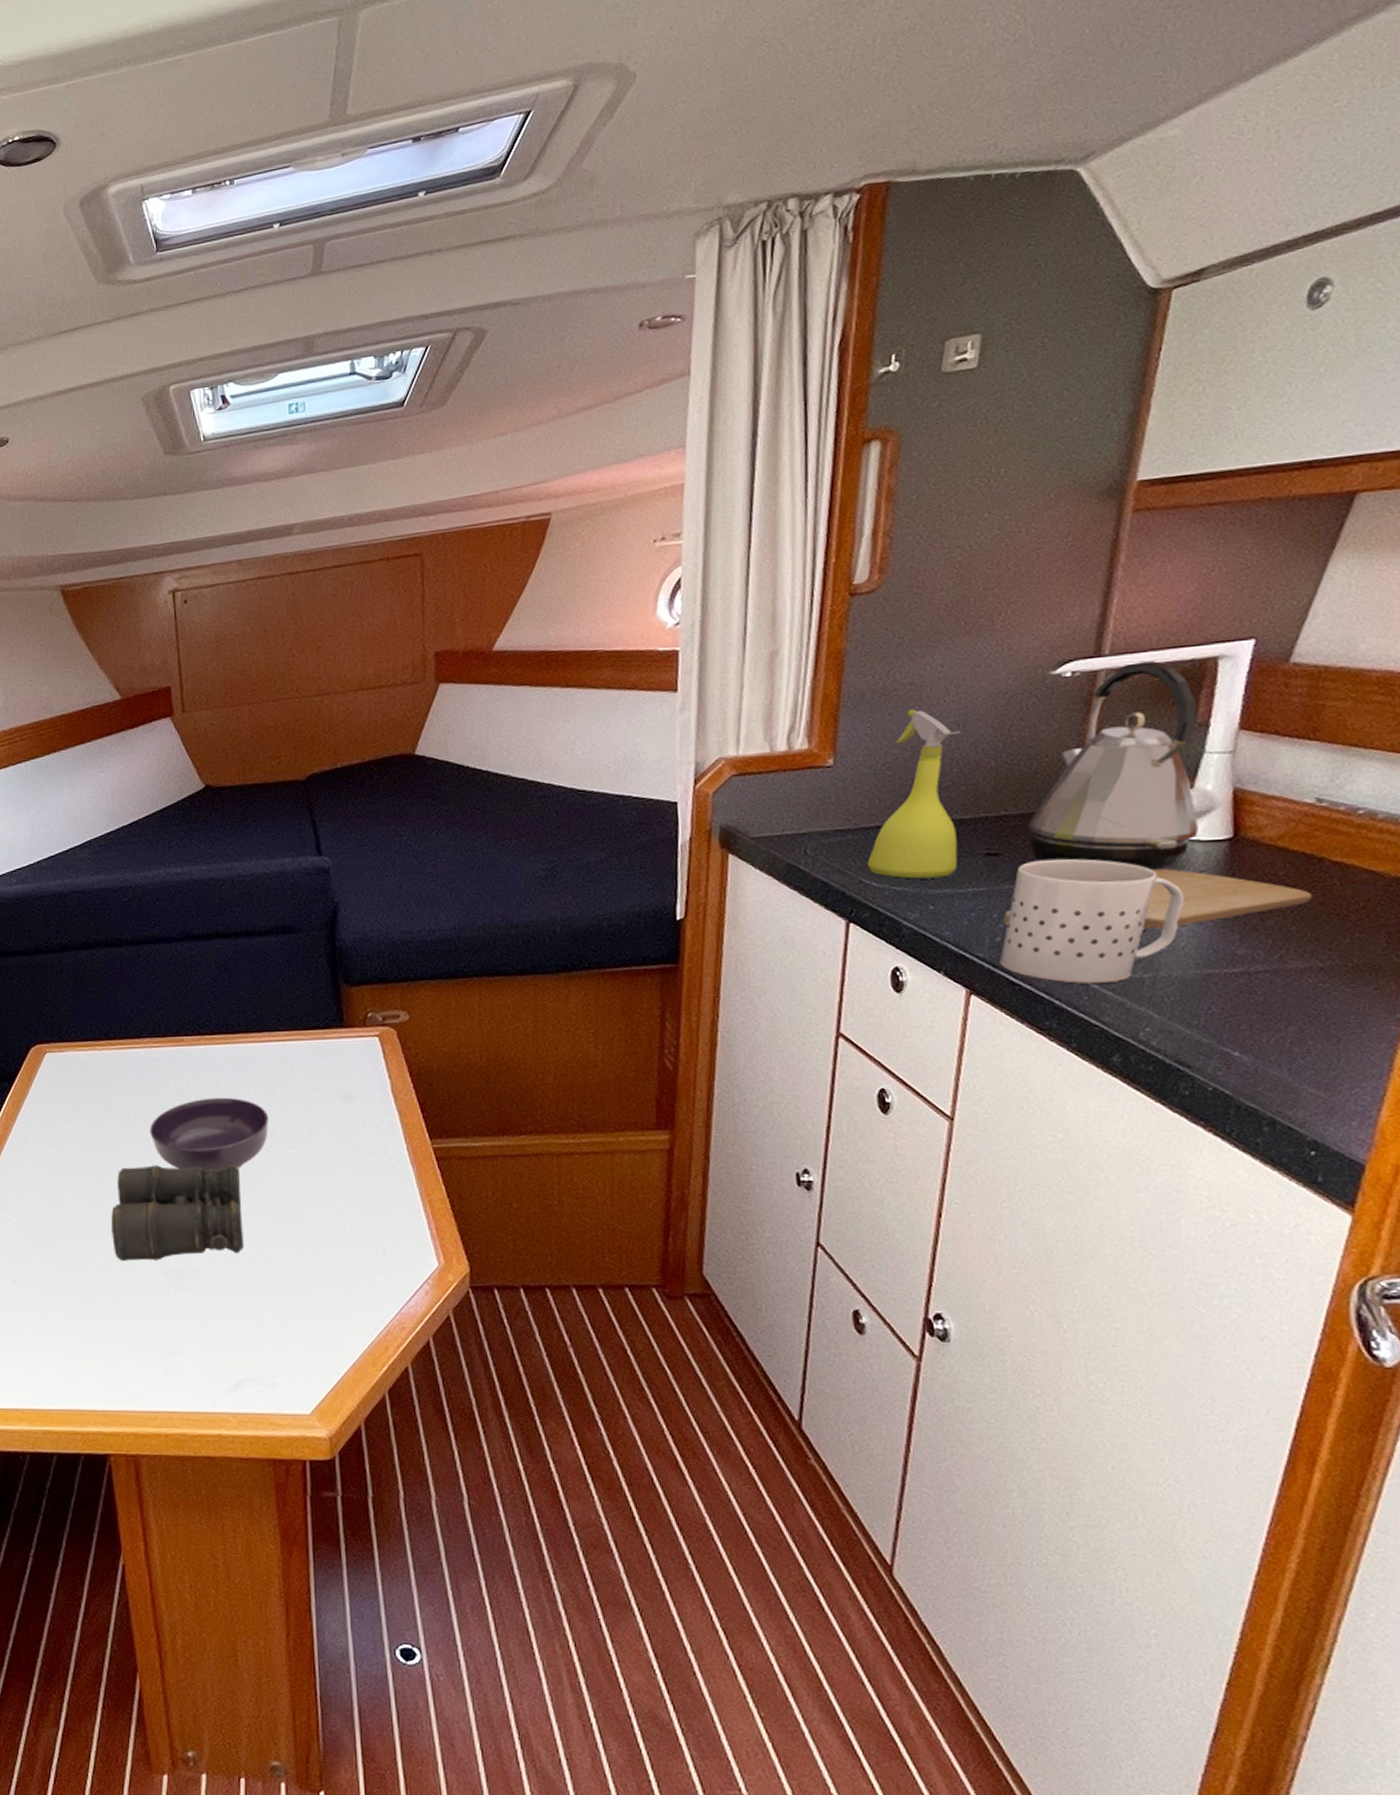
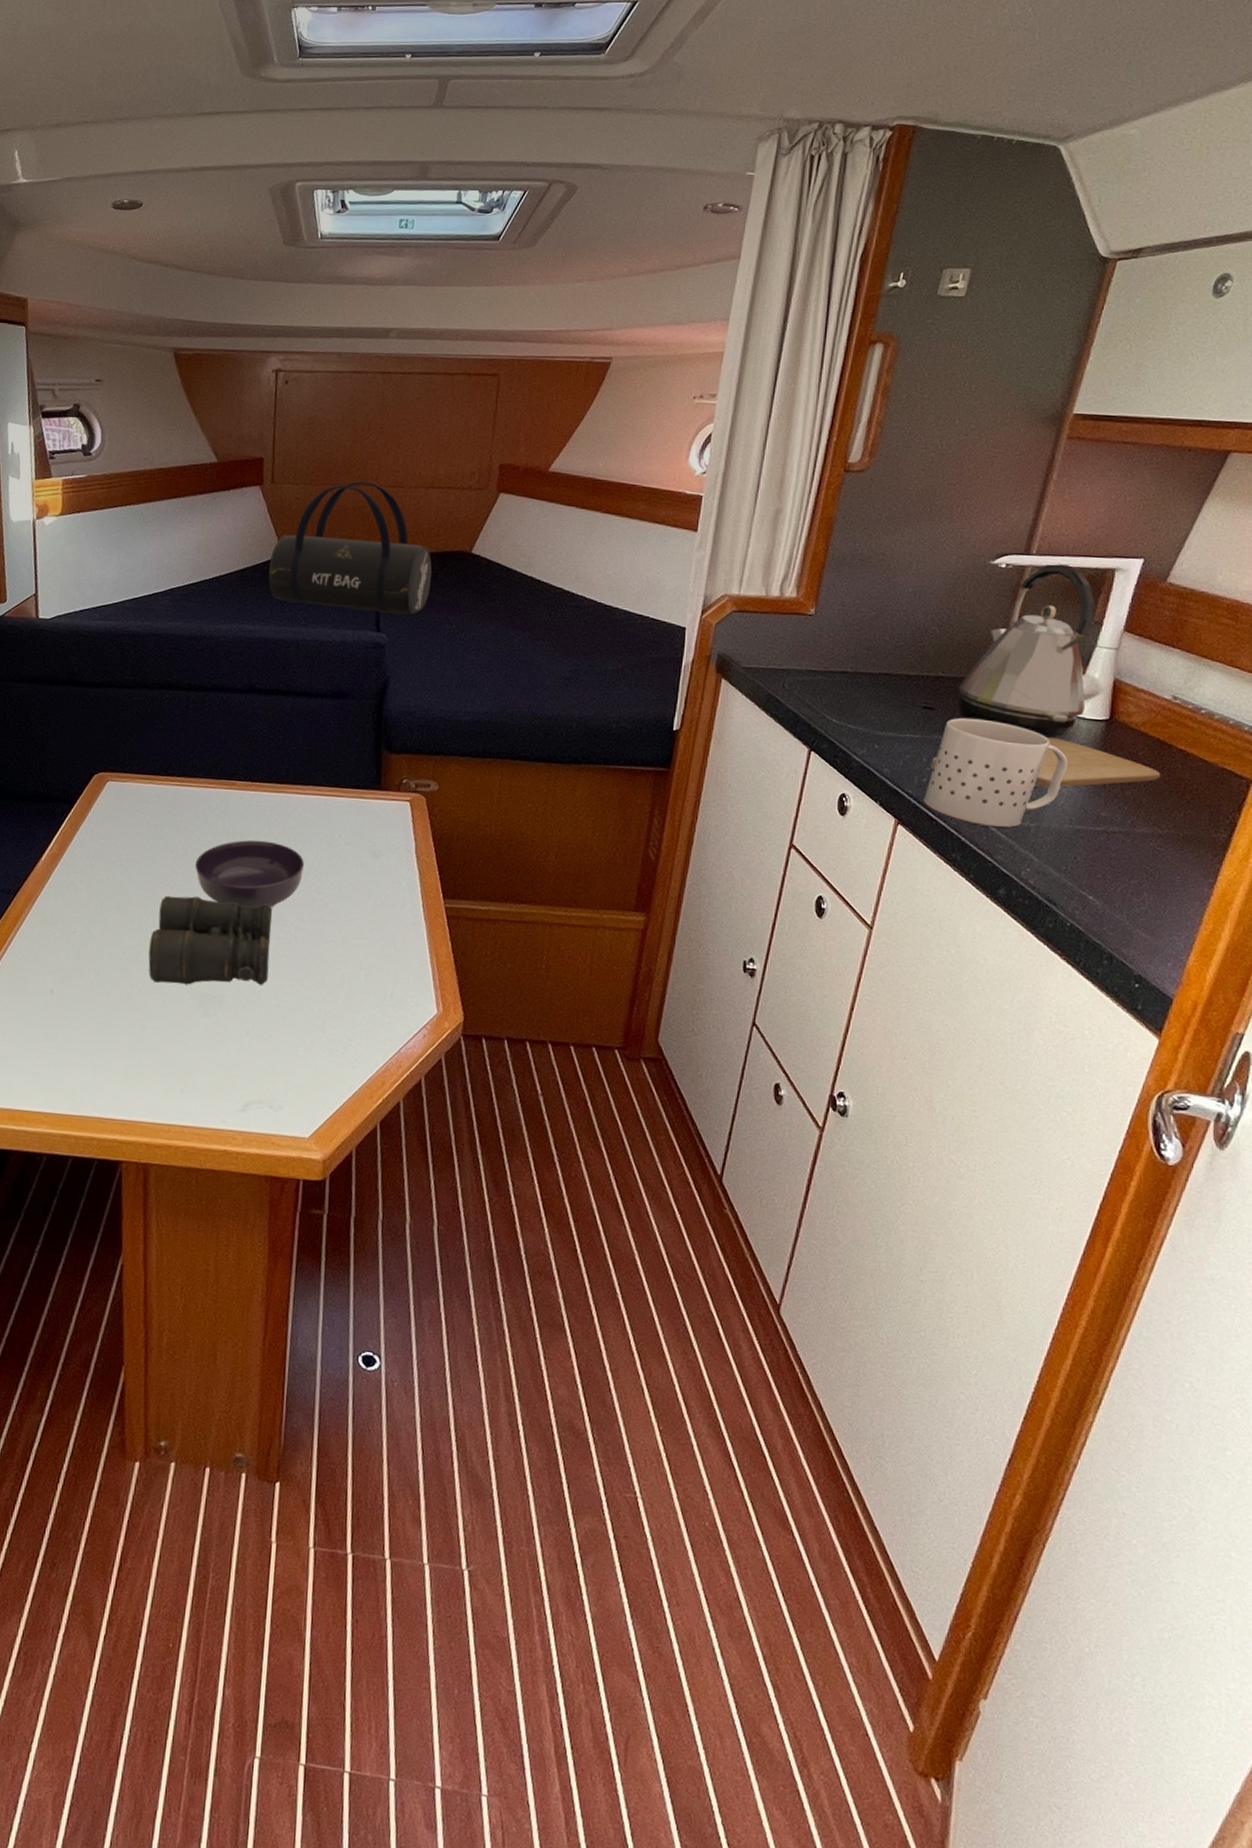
duffel bag: none [190,694,373,838] -> present [268,480,433,615]
spray bottle: present [867,709,961,879] -> none [831,576,916,722]

